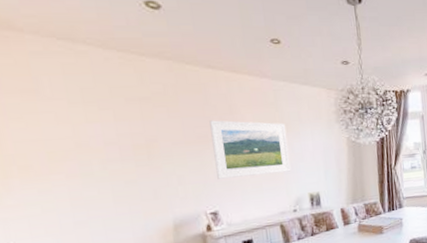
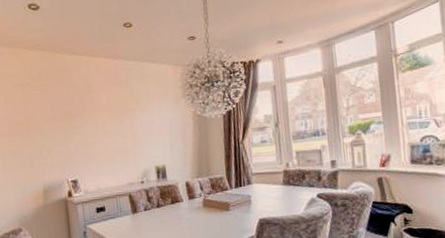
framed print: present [209,120,291,179] -> none [72,99,140,151]

